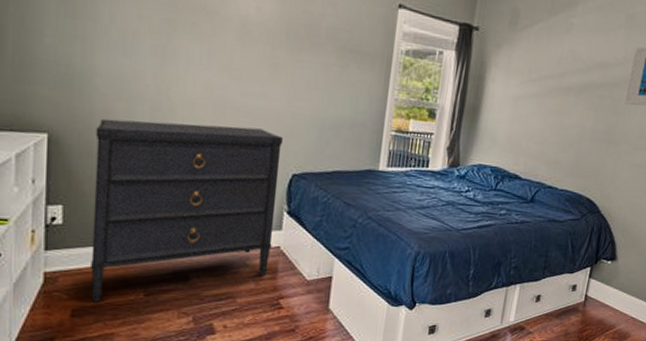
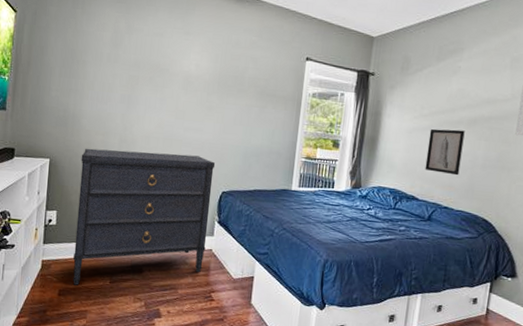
wall art: none [530,96,574,151] -> present [425,128,465,176]

